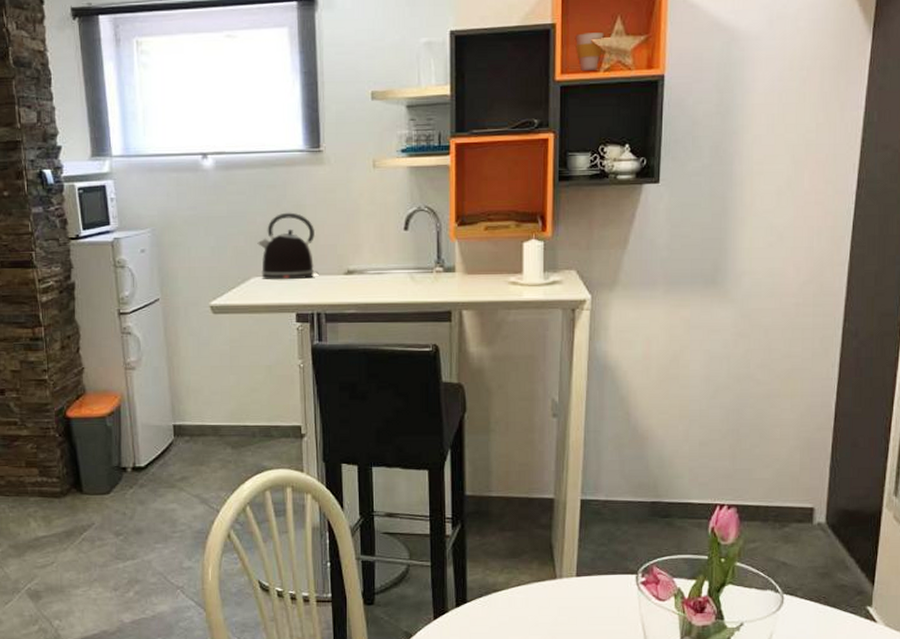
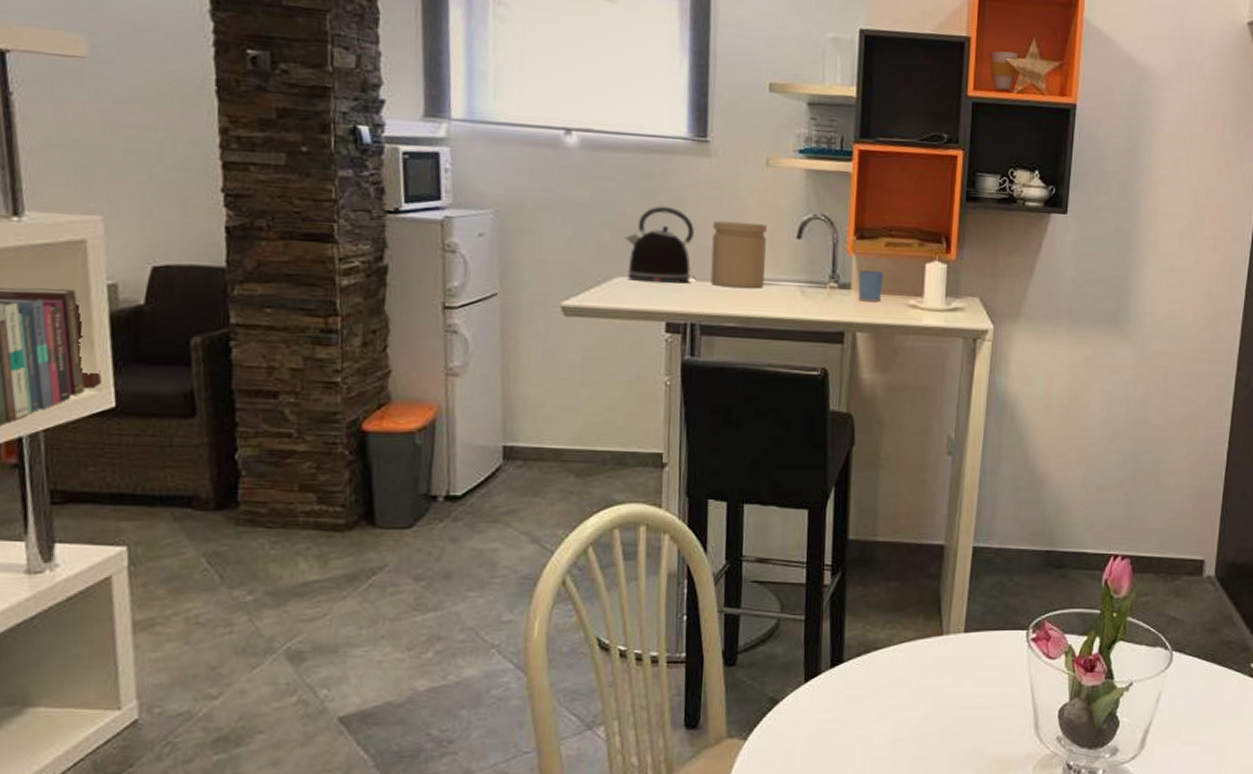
jar: none [331,219,377,279] -> present [710,220,767,290]
mug: none [461,253,484,282] -> present [858,270,883,303]

